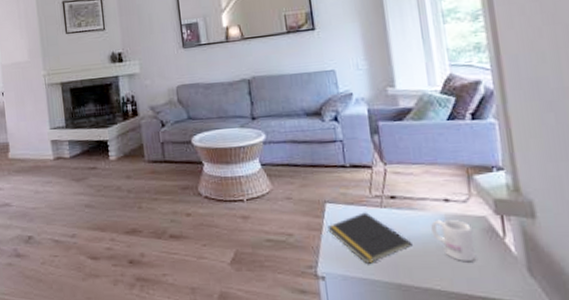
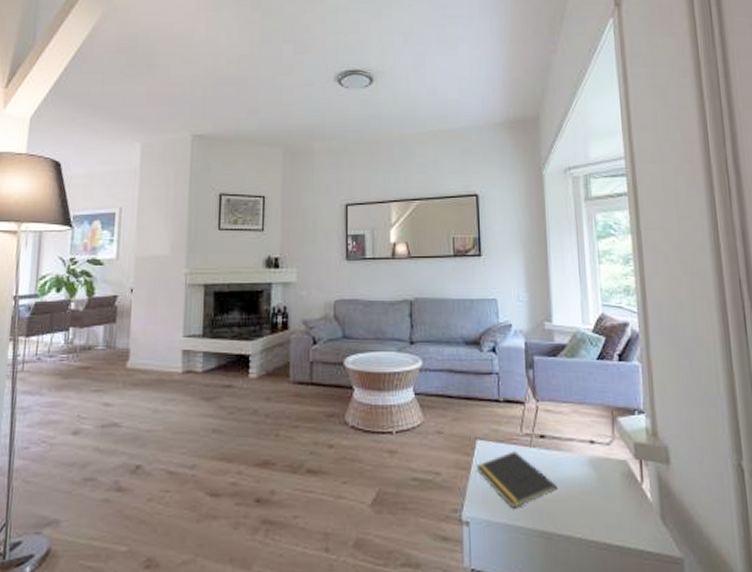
mug: present [431,219,477,261] -> none [576,462,616,507]

